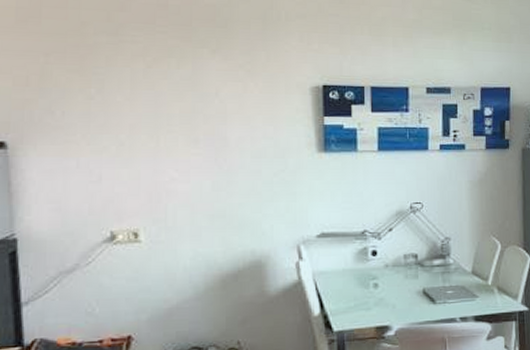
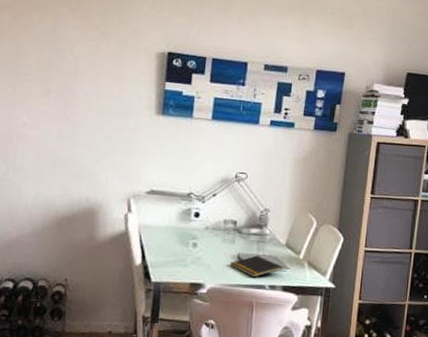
notepad: none [416,287,472,312] -> present [230,255,283,278]

